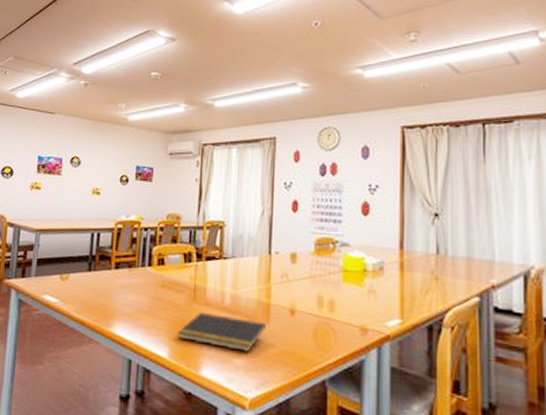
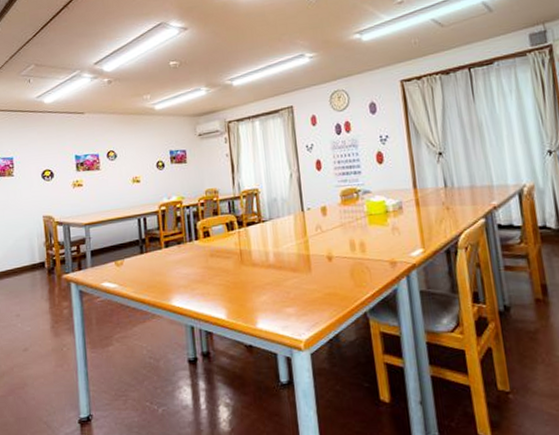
notepad: present [177,313,266,352] -> none [231,272,309,301]

